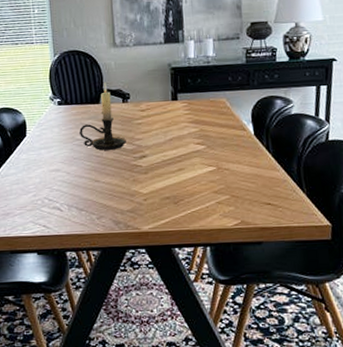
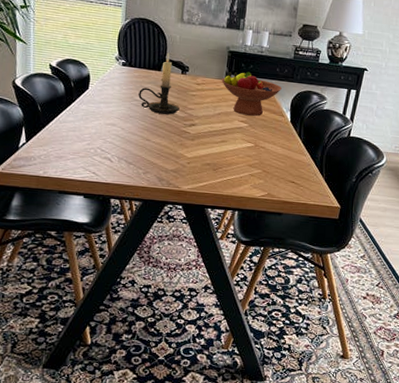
fruit bowl: none [167,87,238,136] -> present [221,71,282,116]

